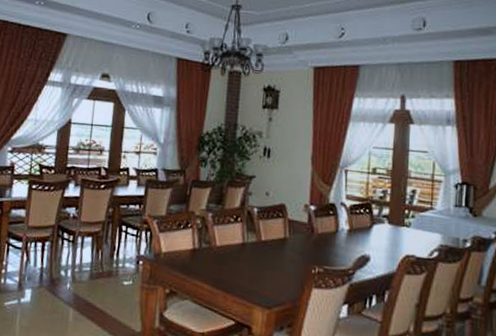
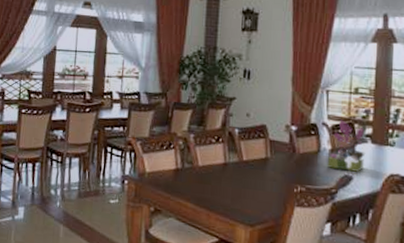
flower arrangement: none [345,200,382,253] -> present [327,120,366,172]

